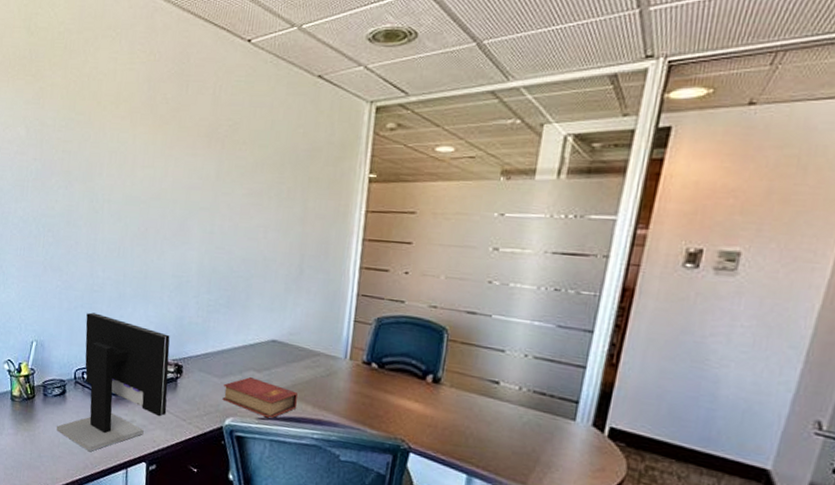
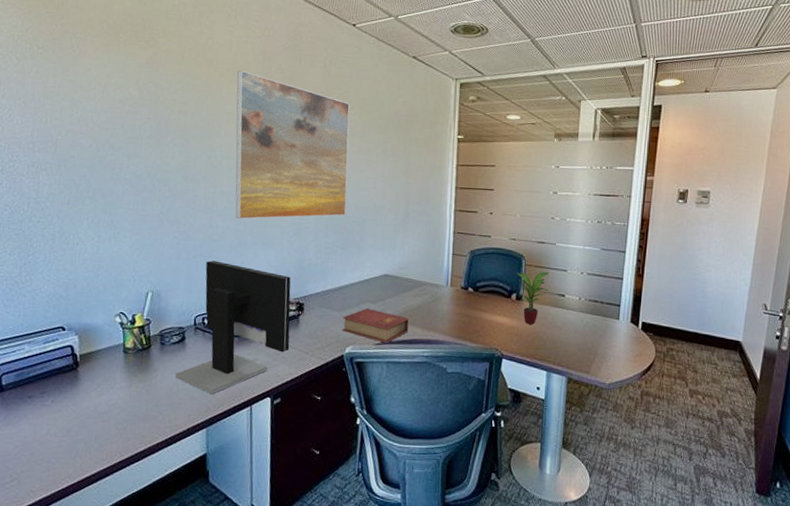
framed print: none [115,102,241,270] -> present [235,70,350,219]
potted plant: none [434,348,479,415] -> present [516,272,549,324]

